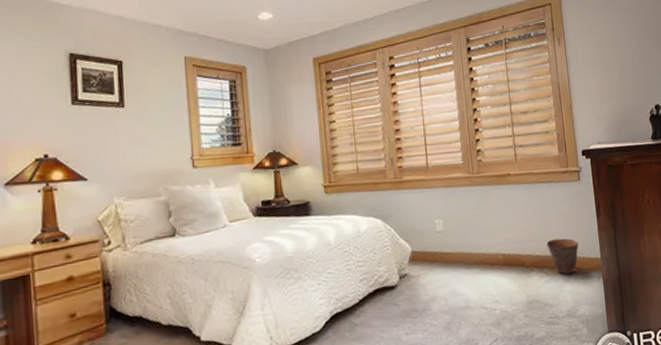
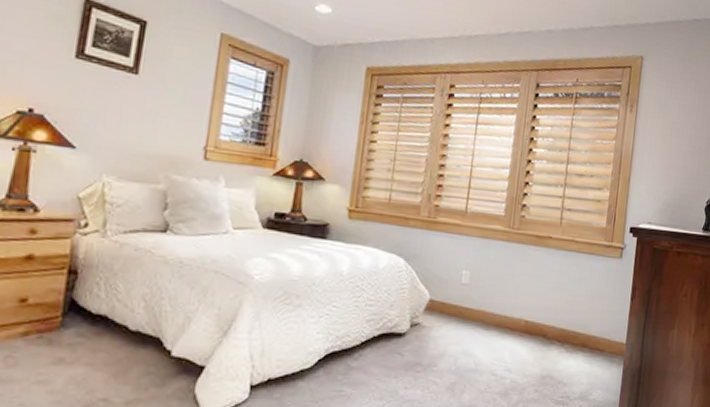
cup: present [546,238,579,275] -> none [573,315,607,355]

